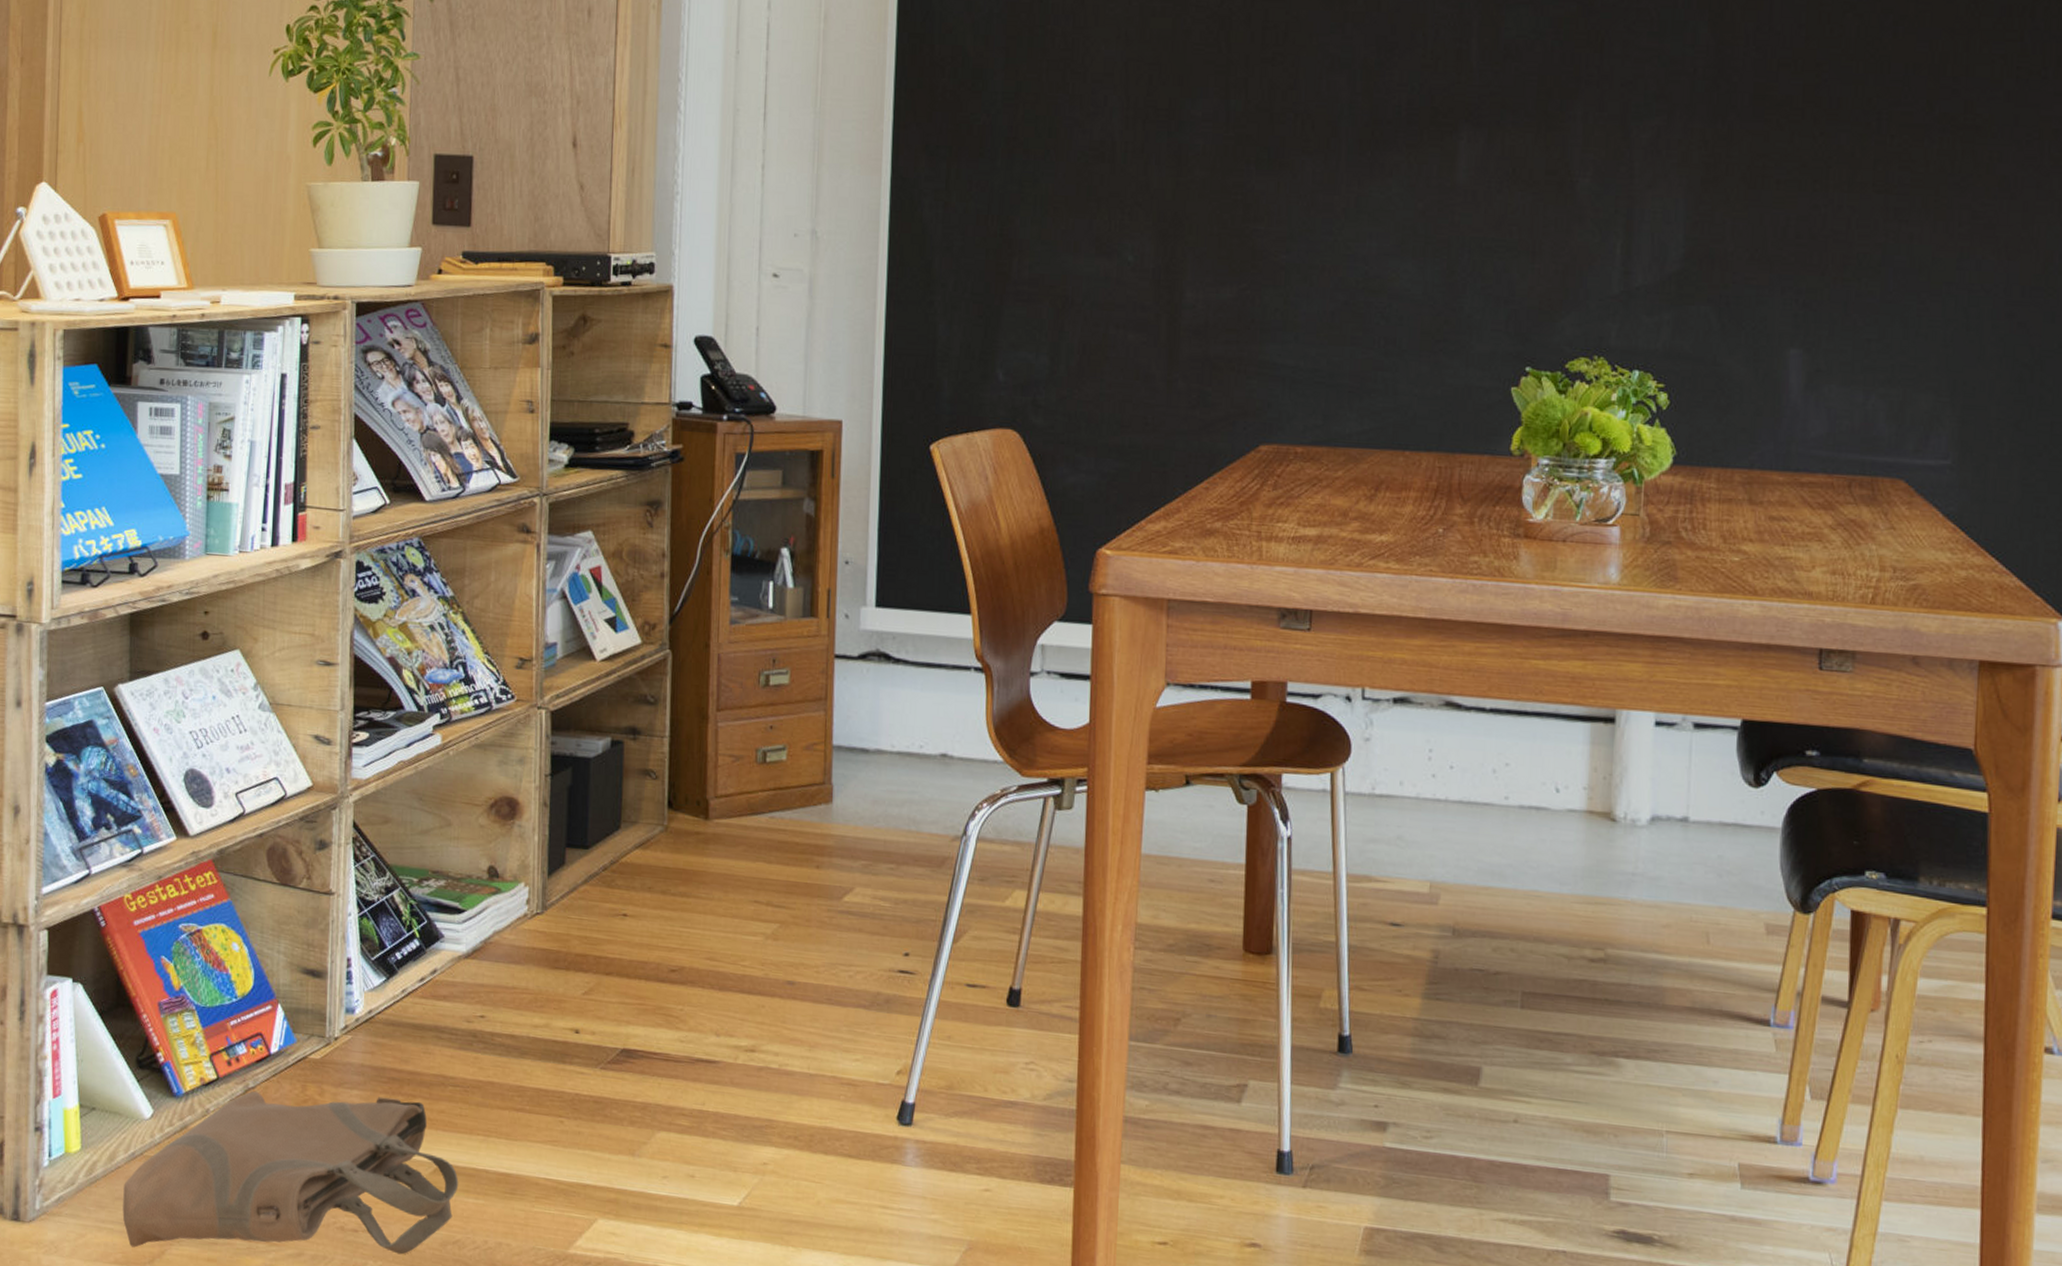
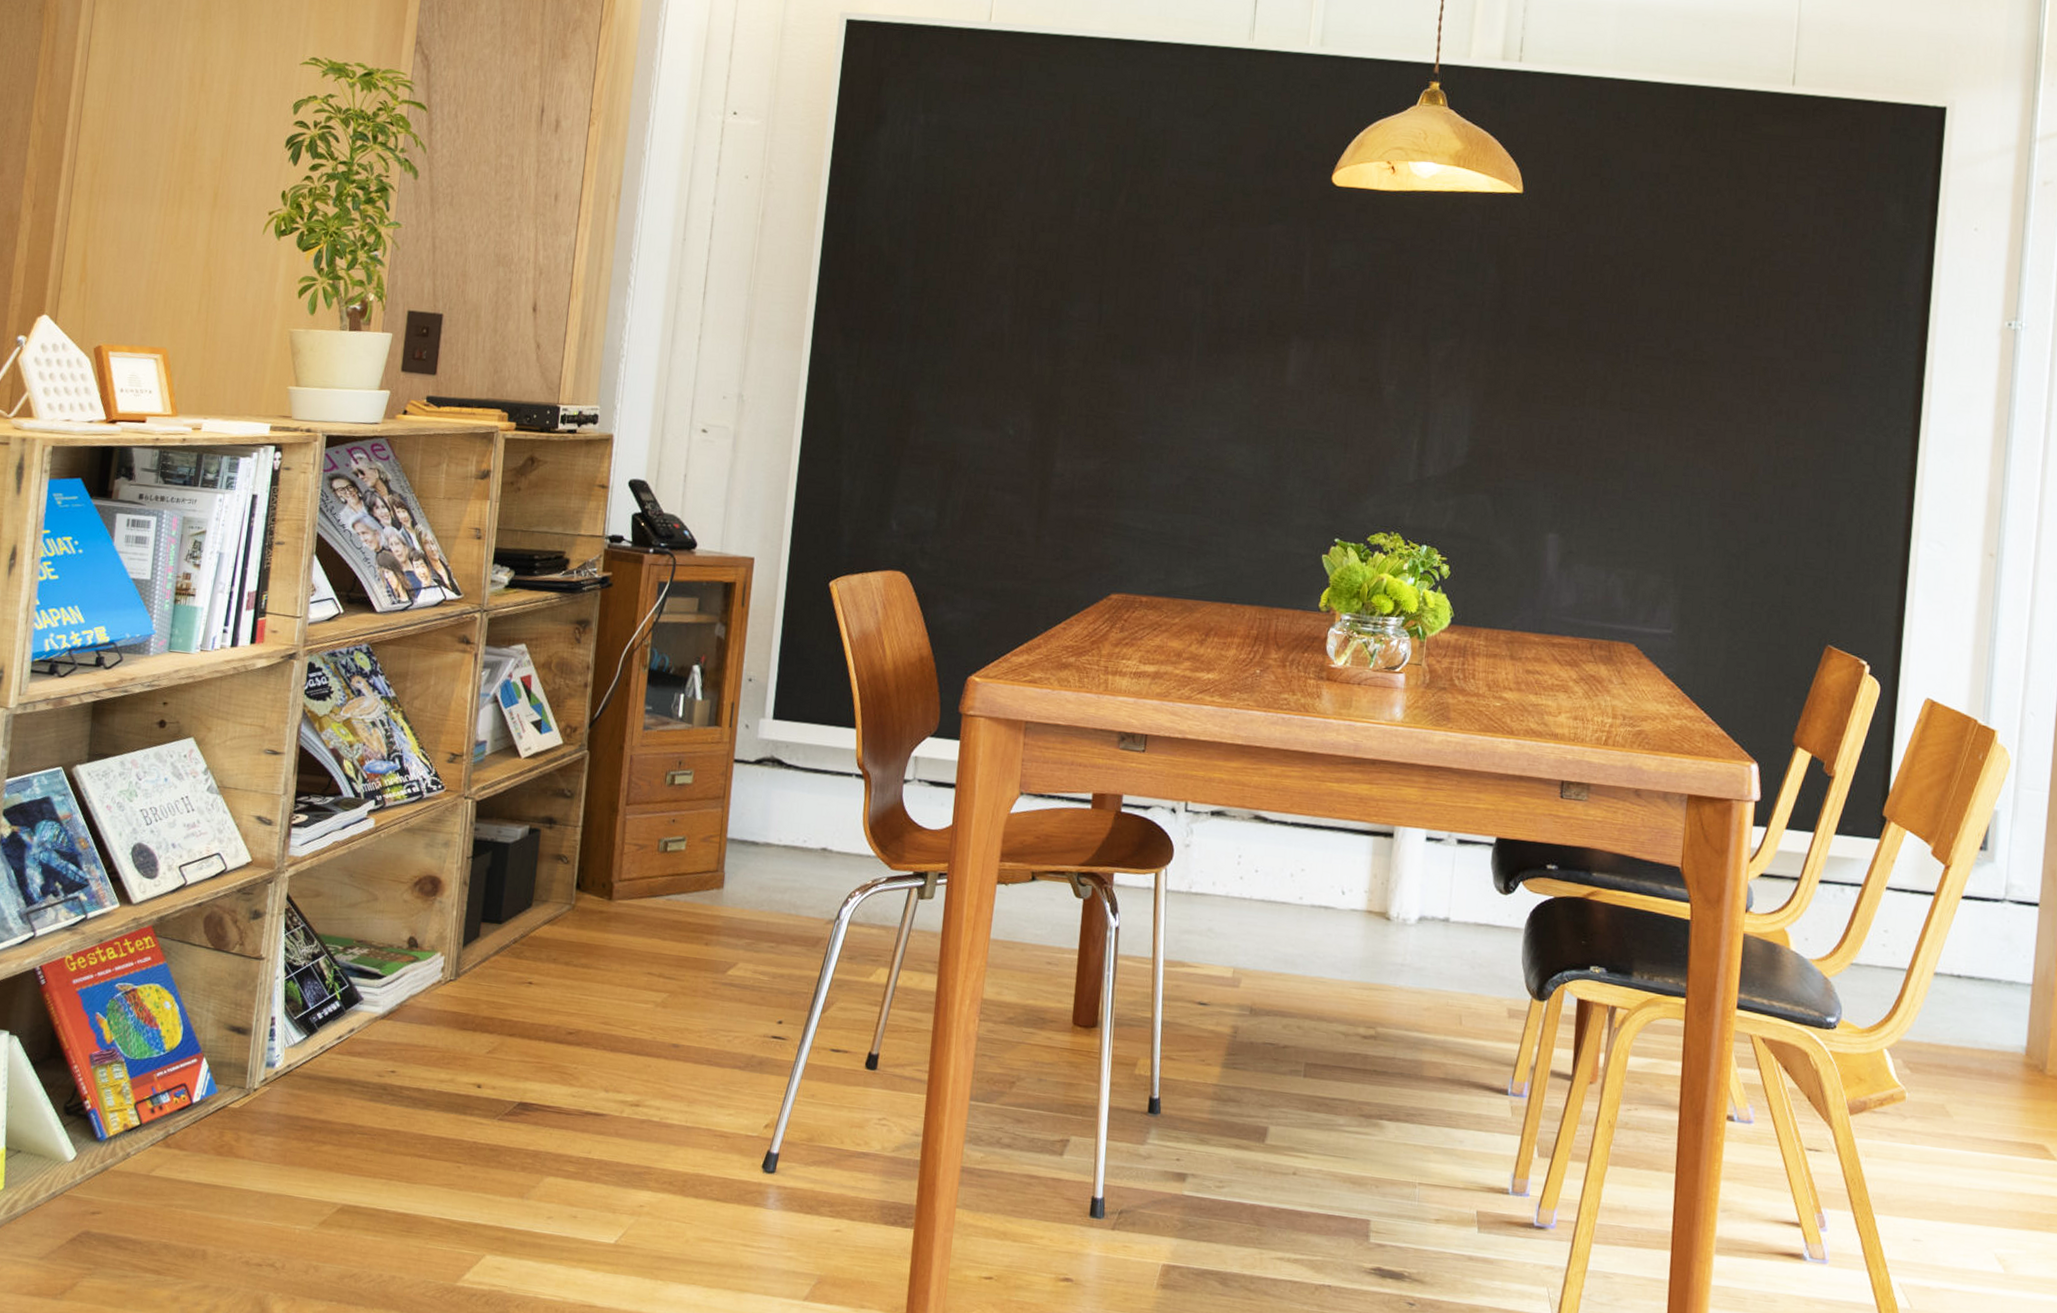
tote bag: present [122,1090,459,1255] -> none [38,1136,360,1287]

